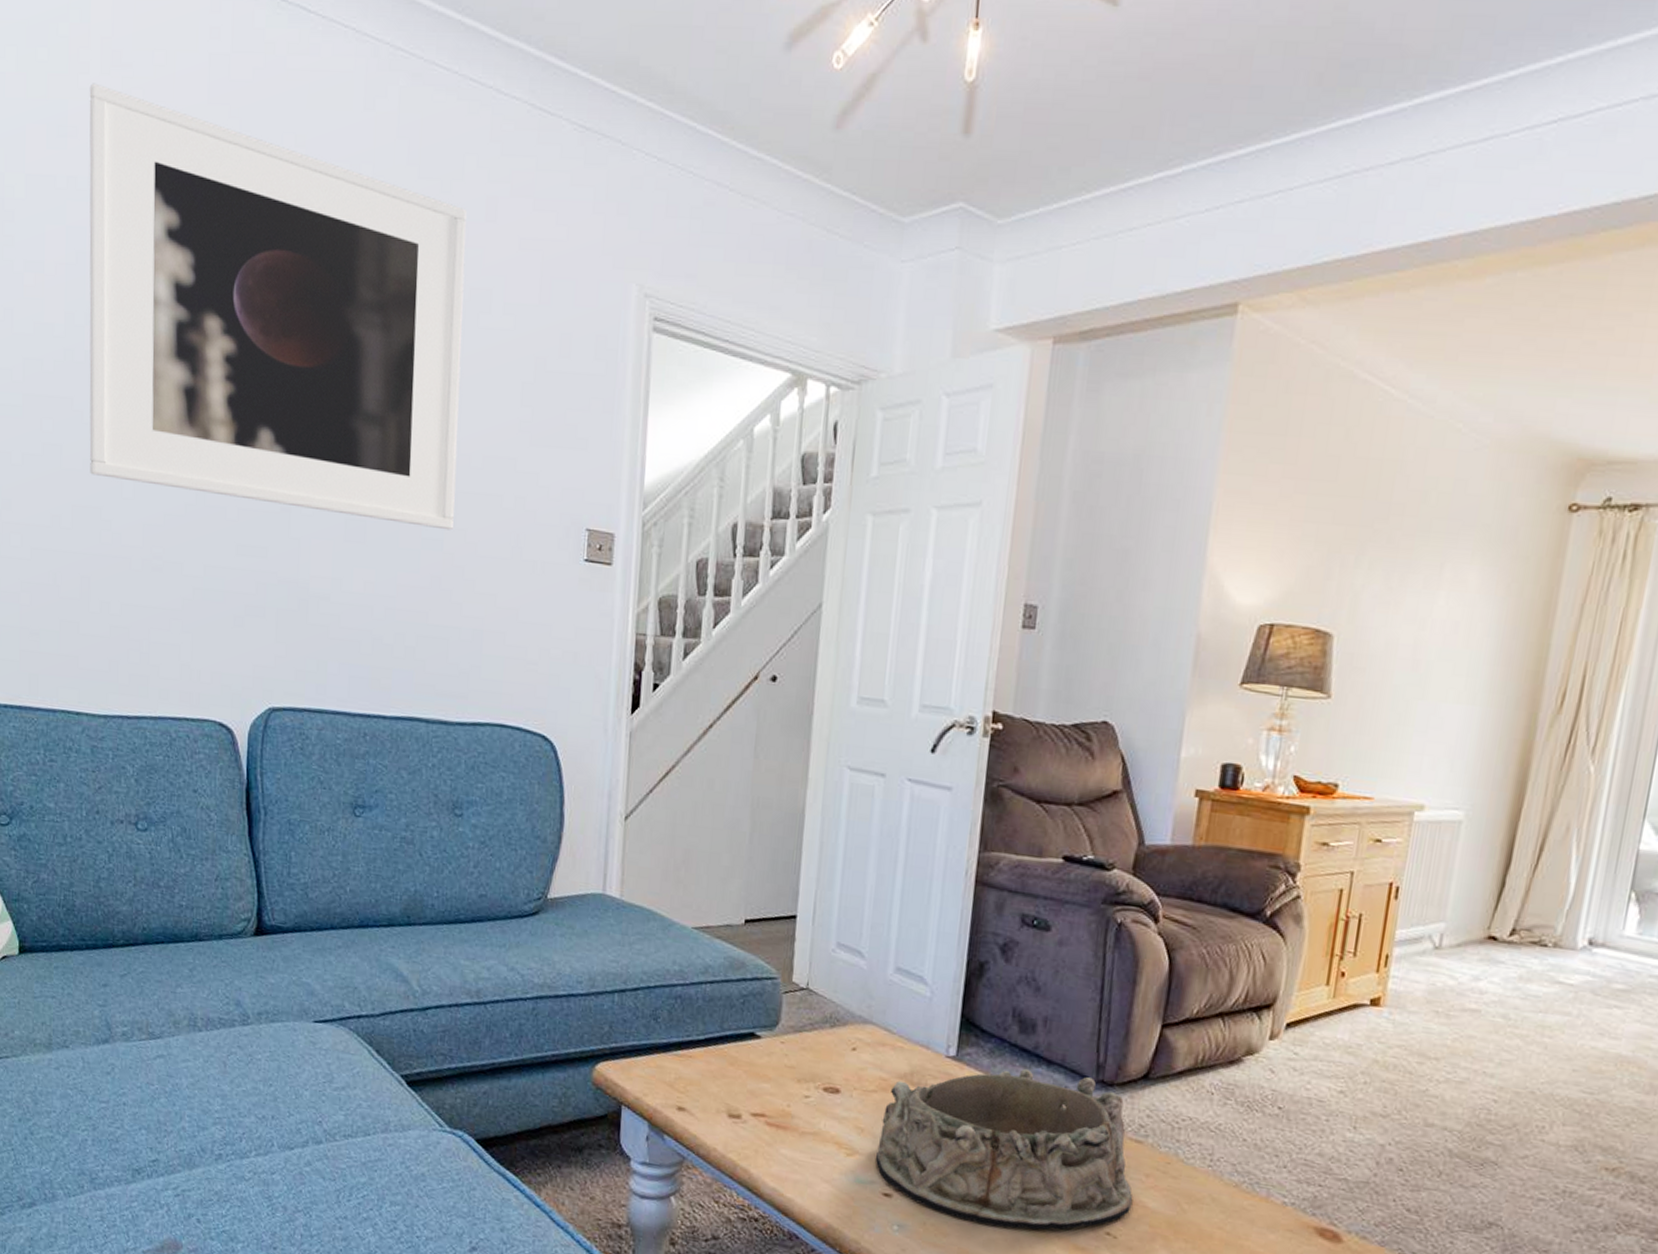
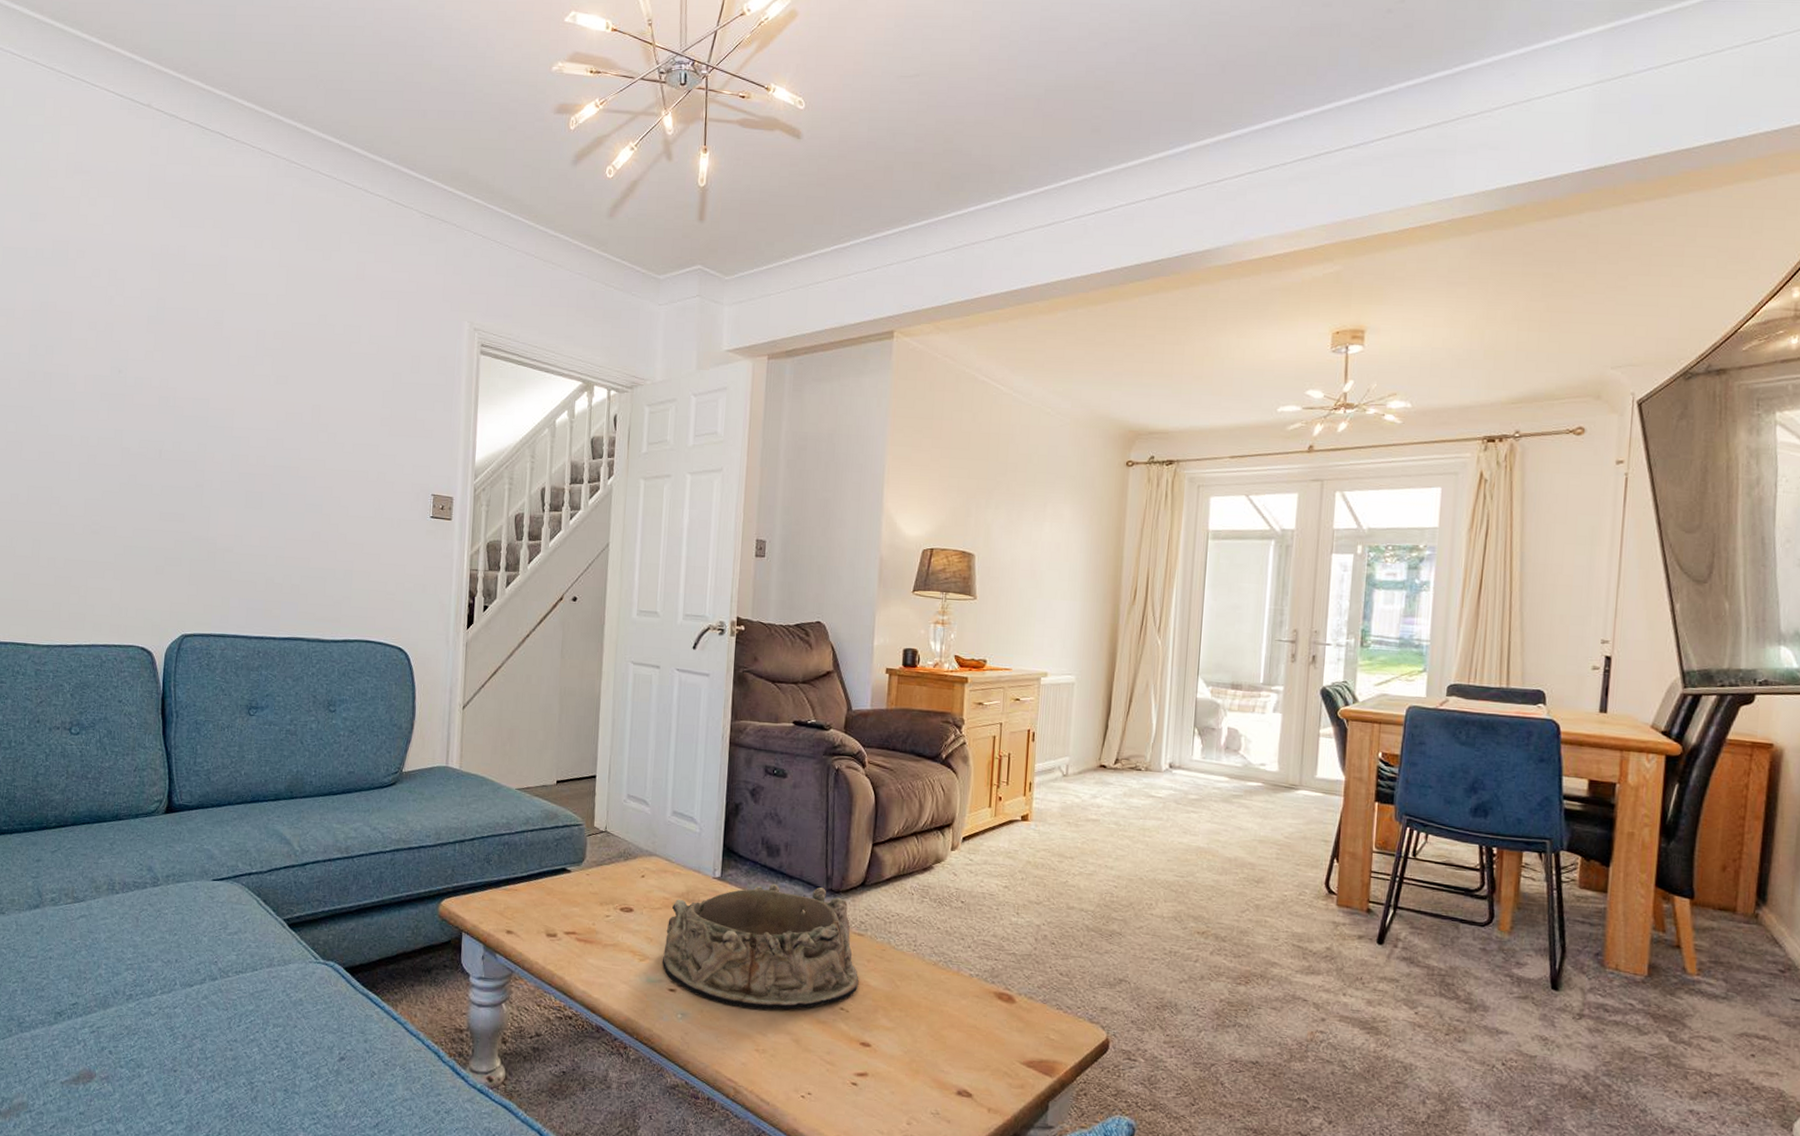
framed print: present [89,83,467,531] -> none [44,184,342,498]

